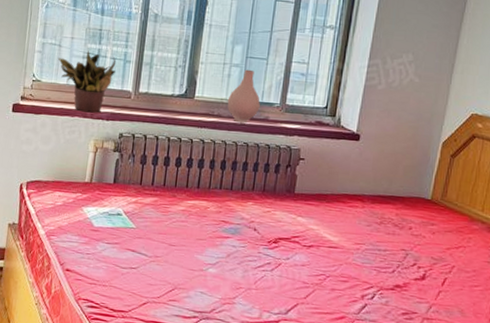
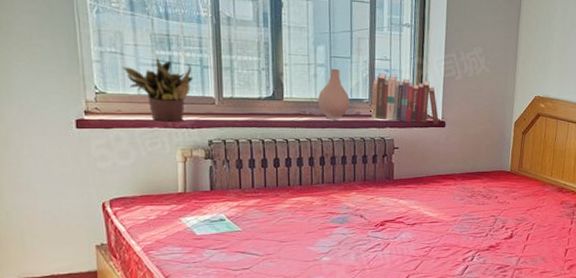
books: none [280,76,354,138] -> present [371,73,439,125]

